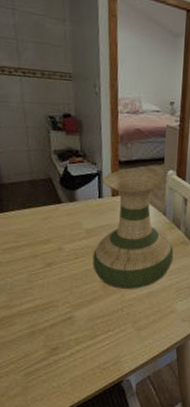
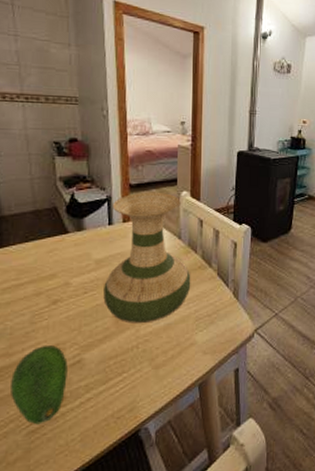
fruit: none [11,302,60,368] -> present [11,345,68,425]

